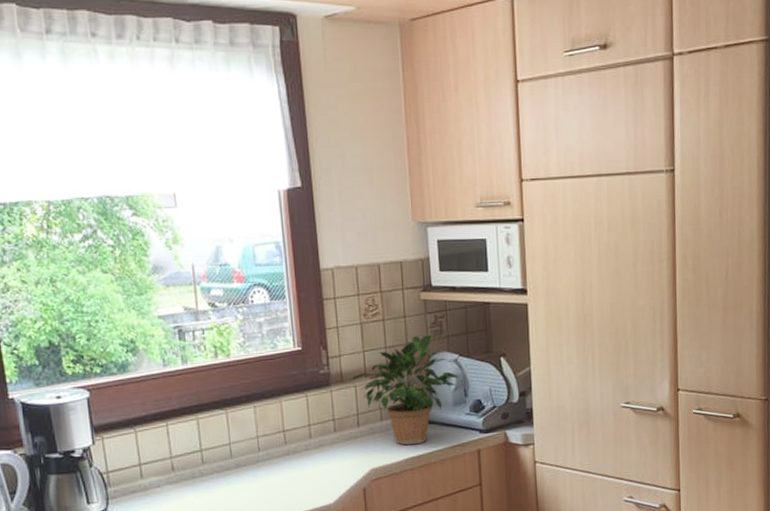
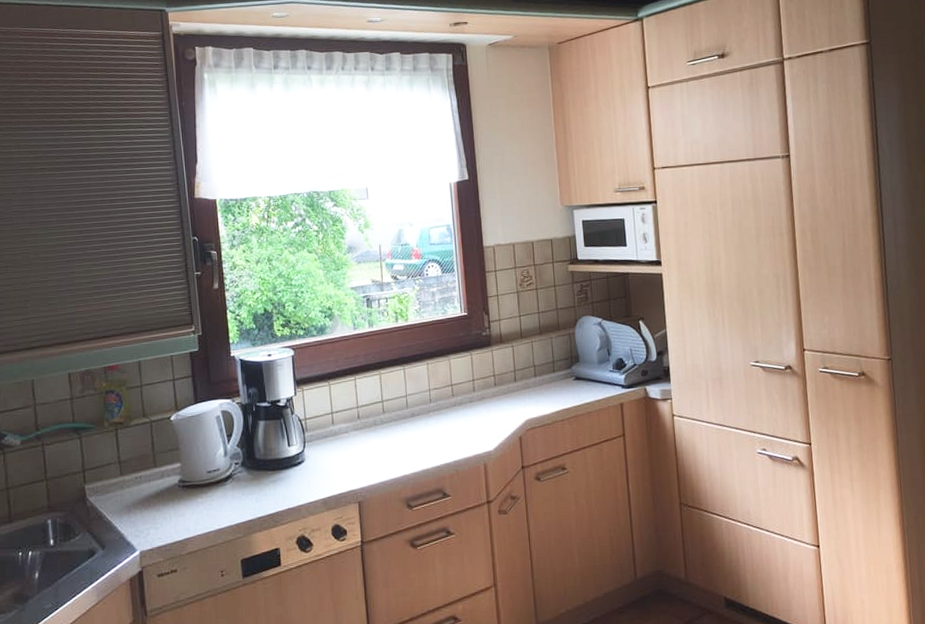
potted plant: present [351,334,460,446] -> none [509,300,604,399]

